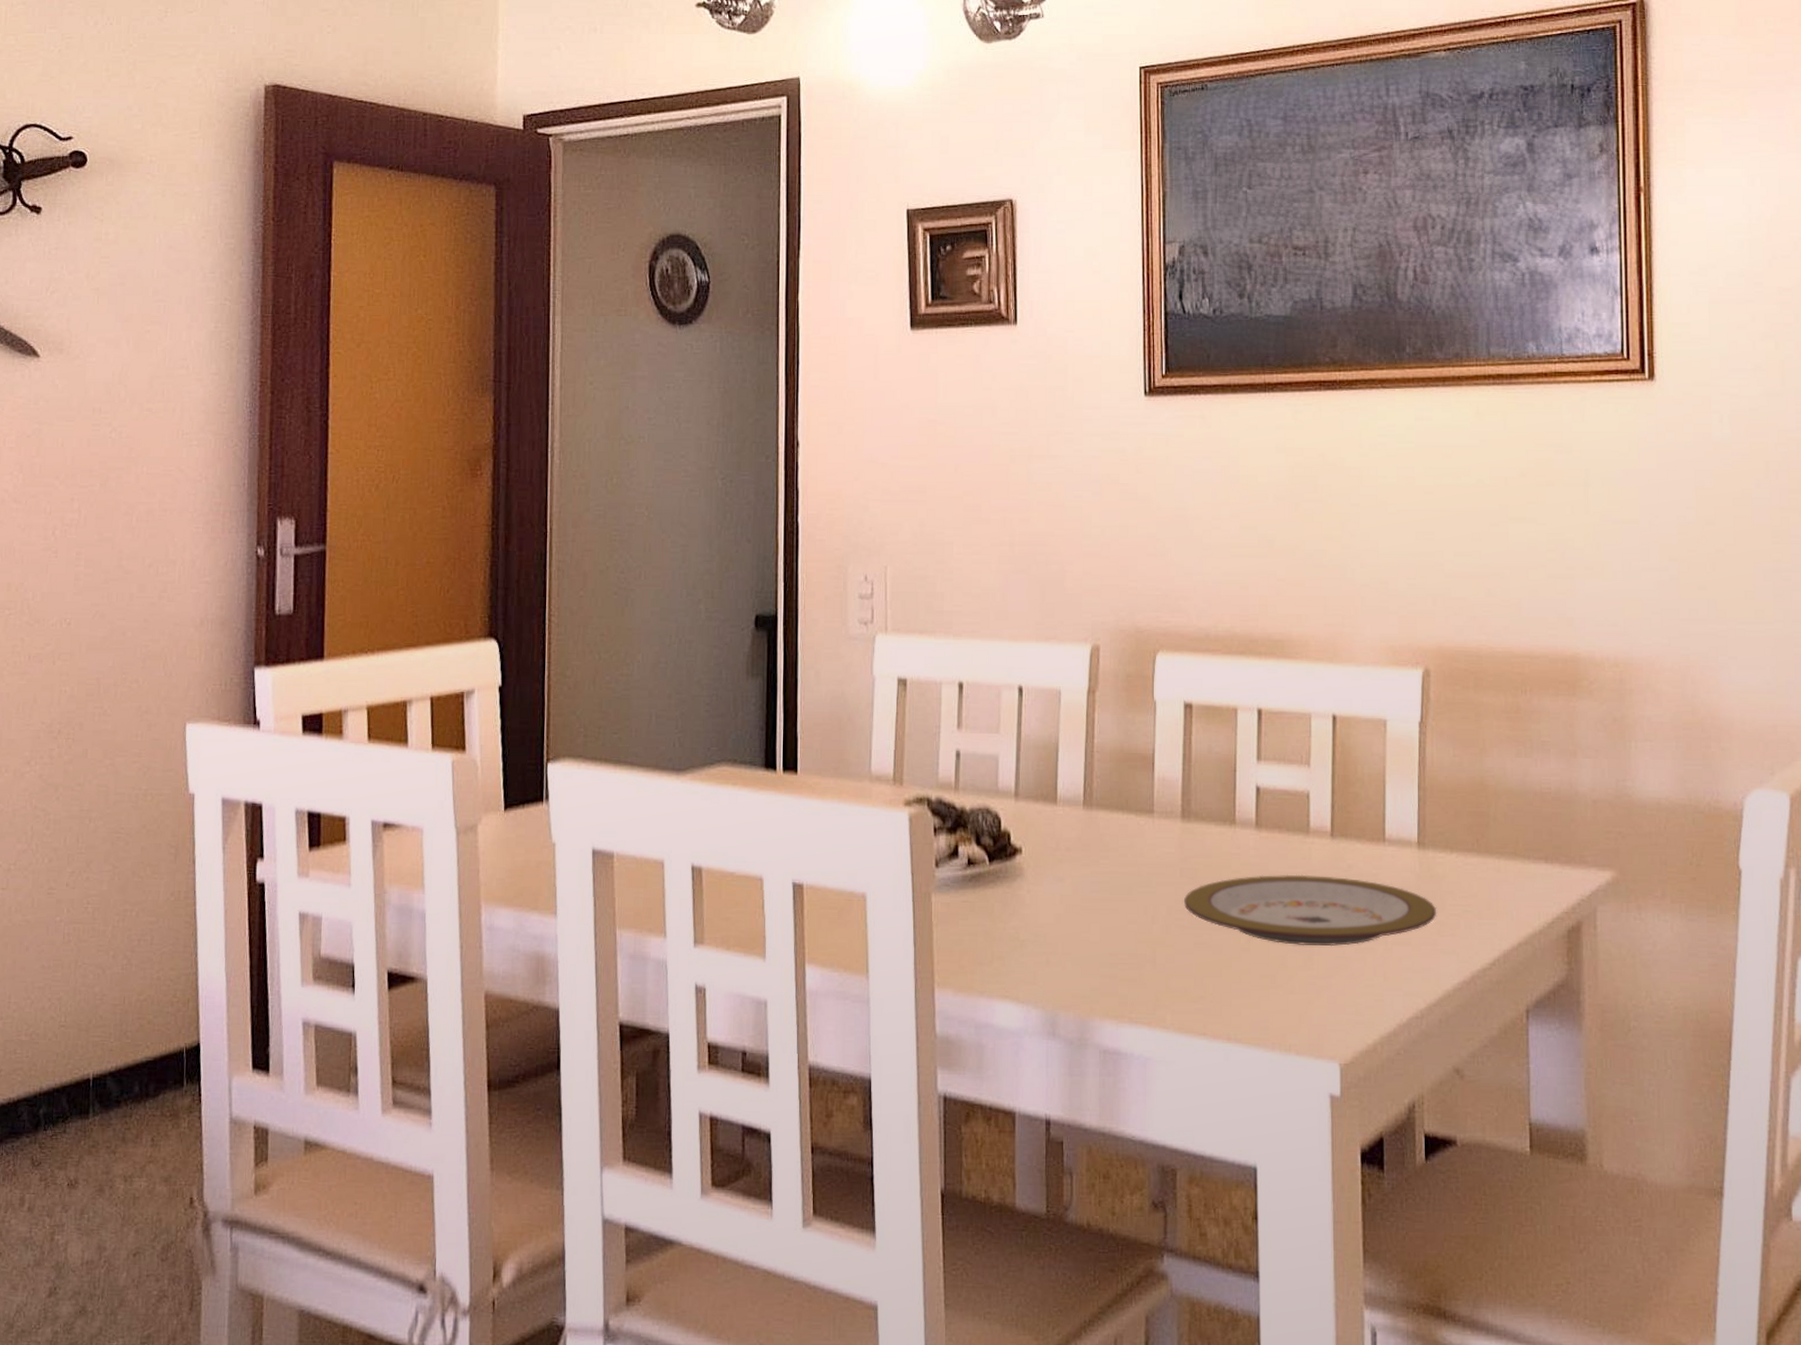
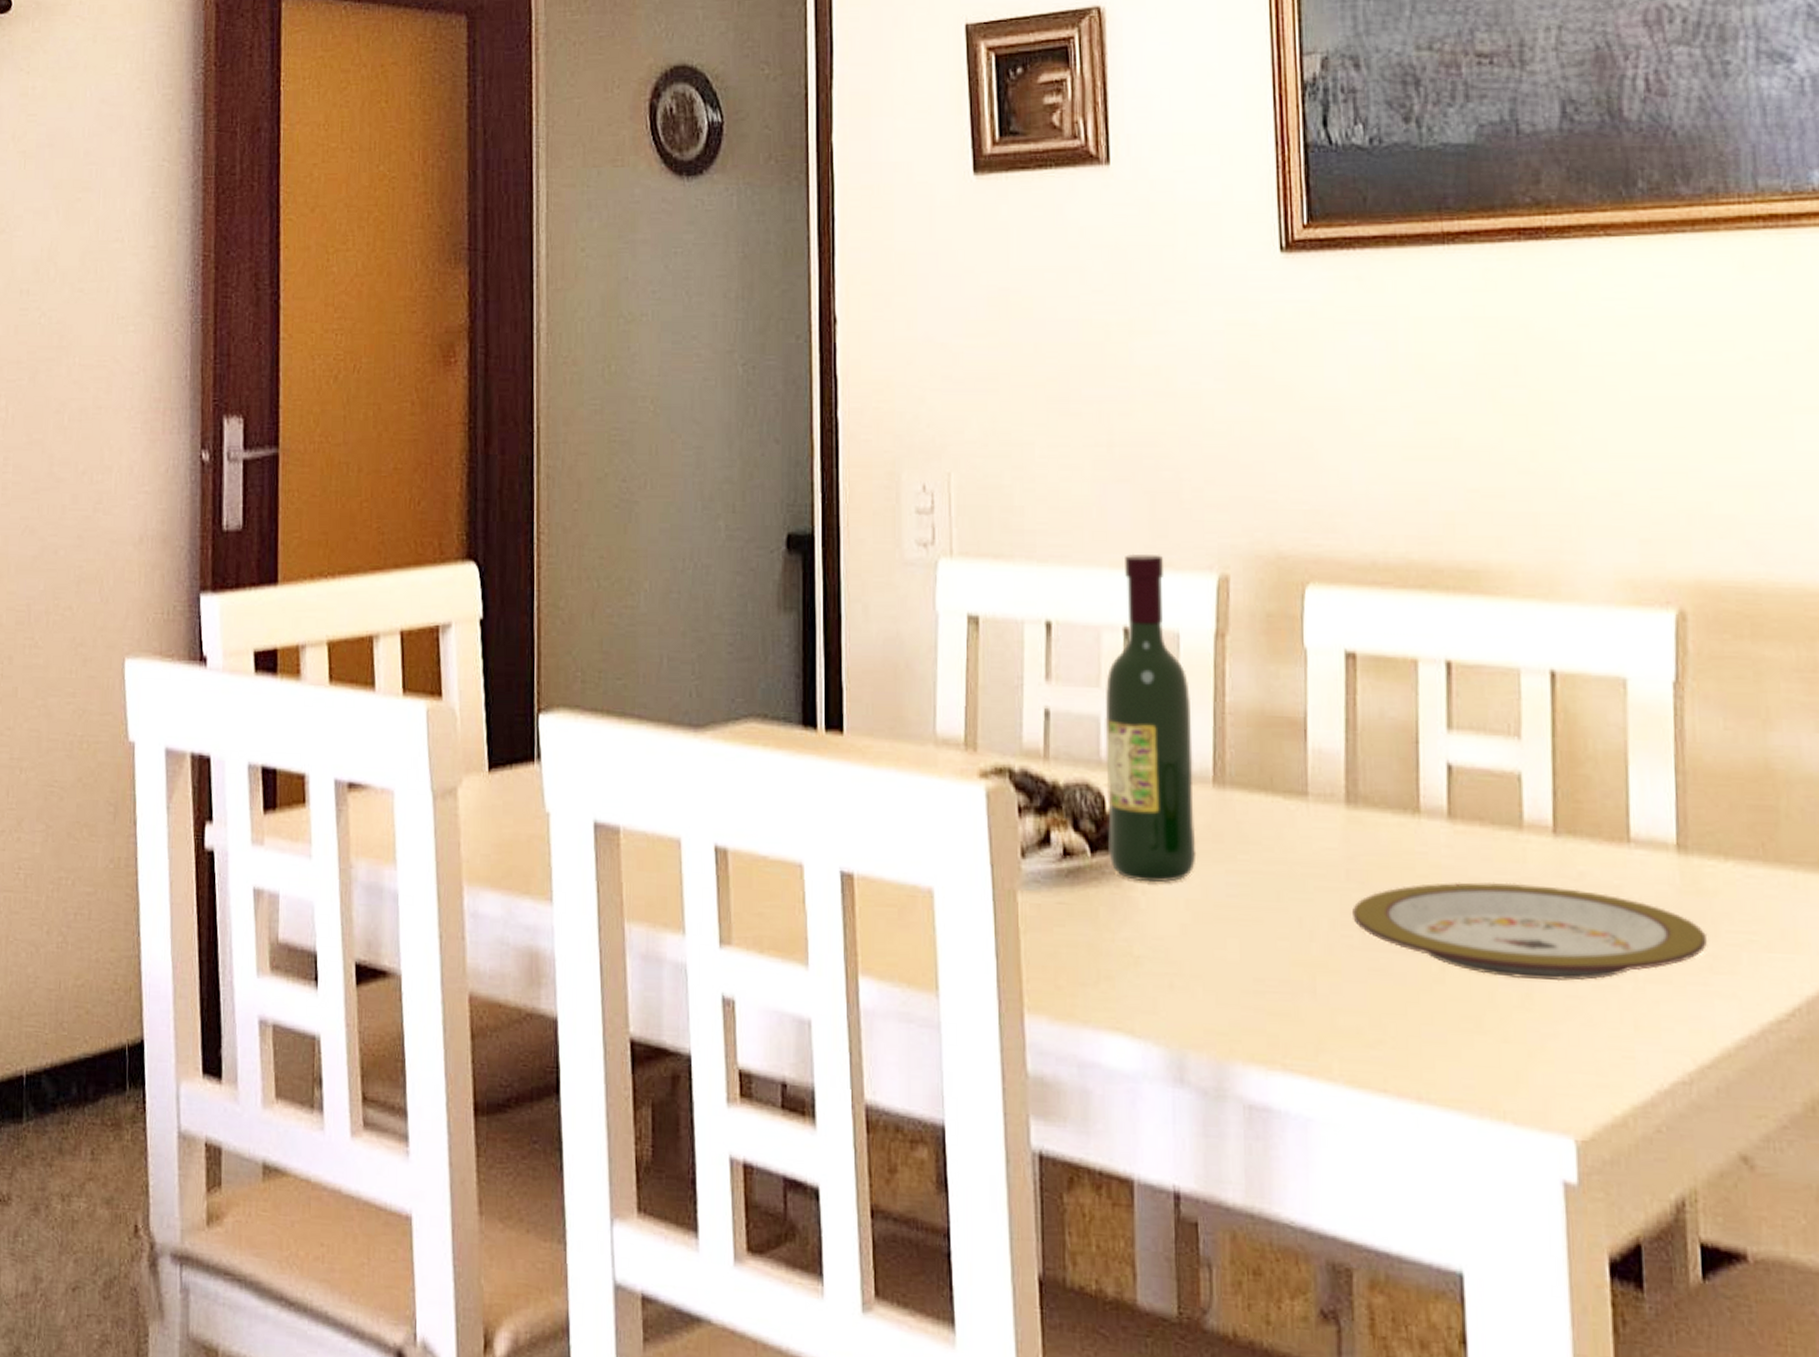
wine bottle: none [1002,629,1069,883] -> present [1105,553,1197,882]

